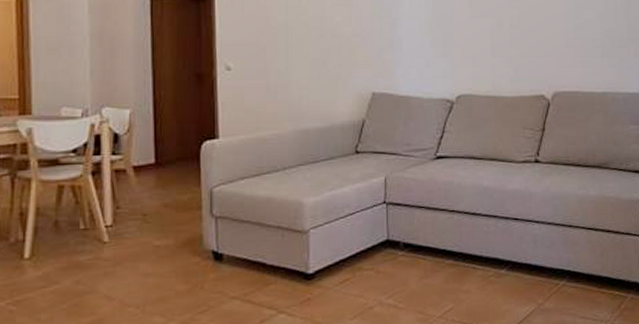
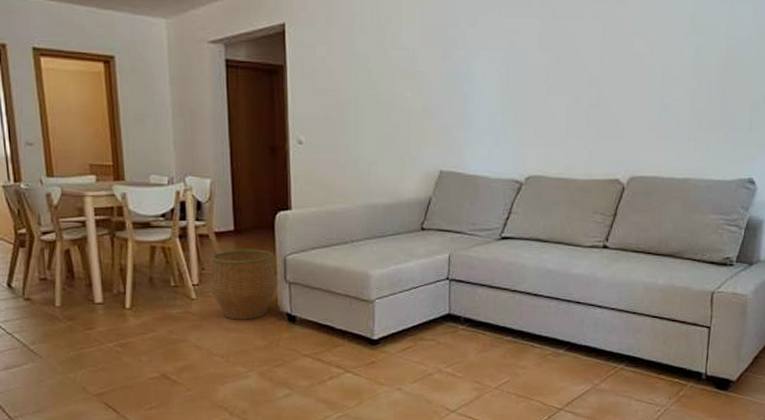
basket: none [127,182,202,263] -> present [211,249,277,320]

